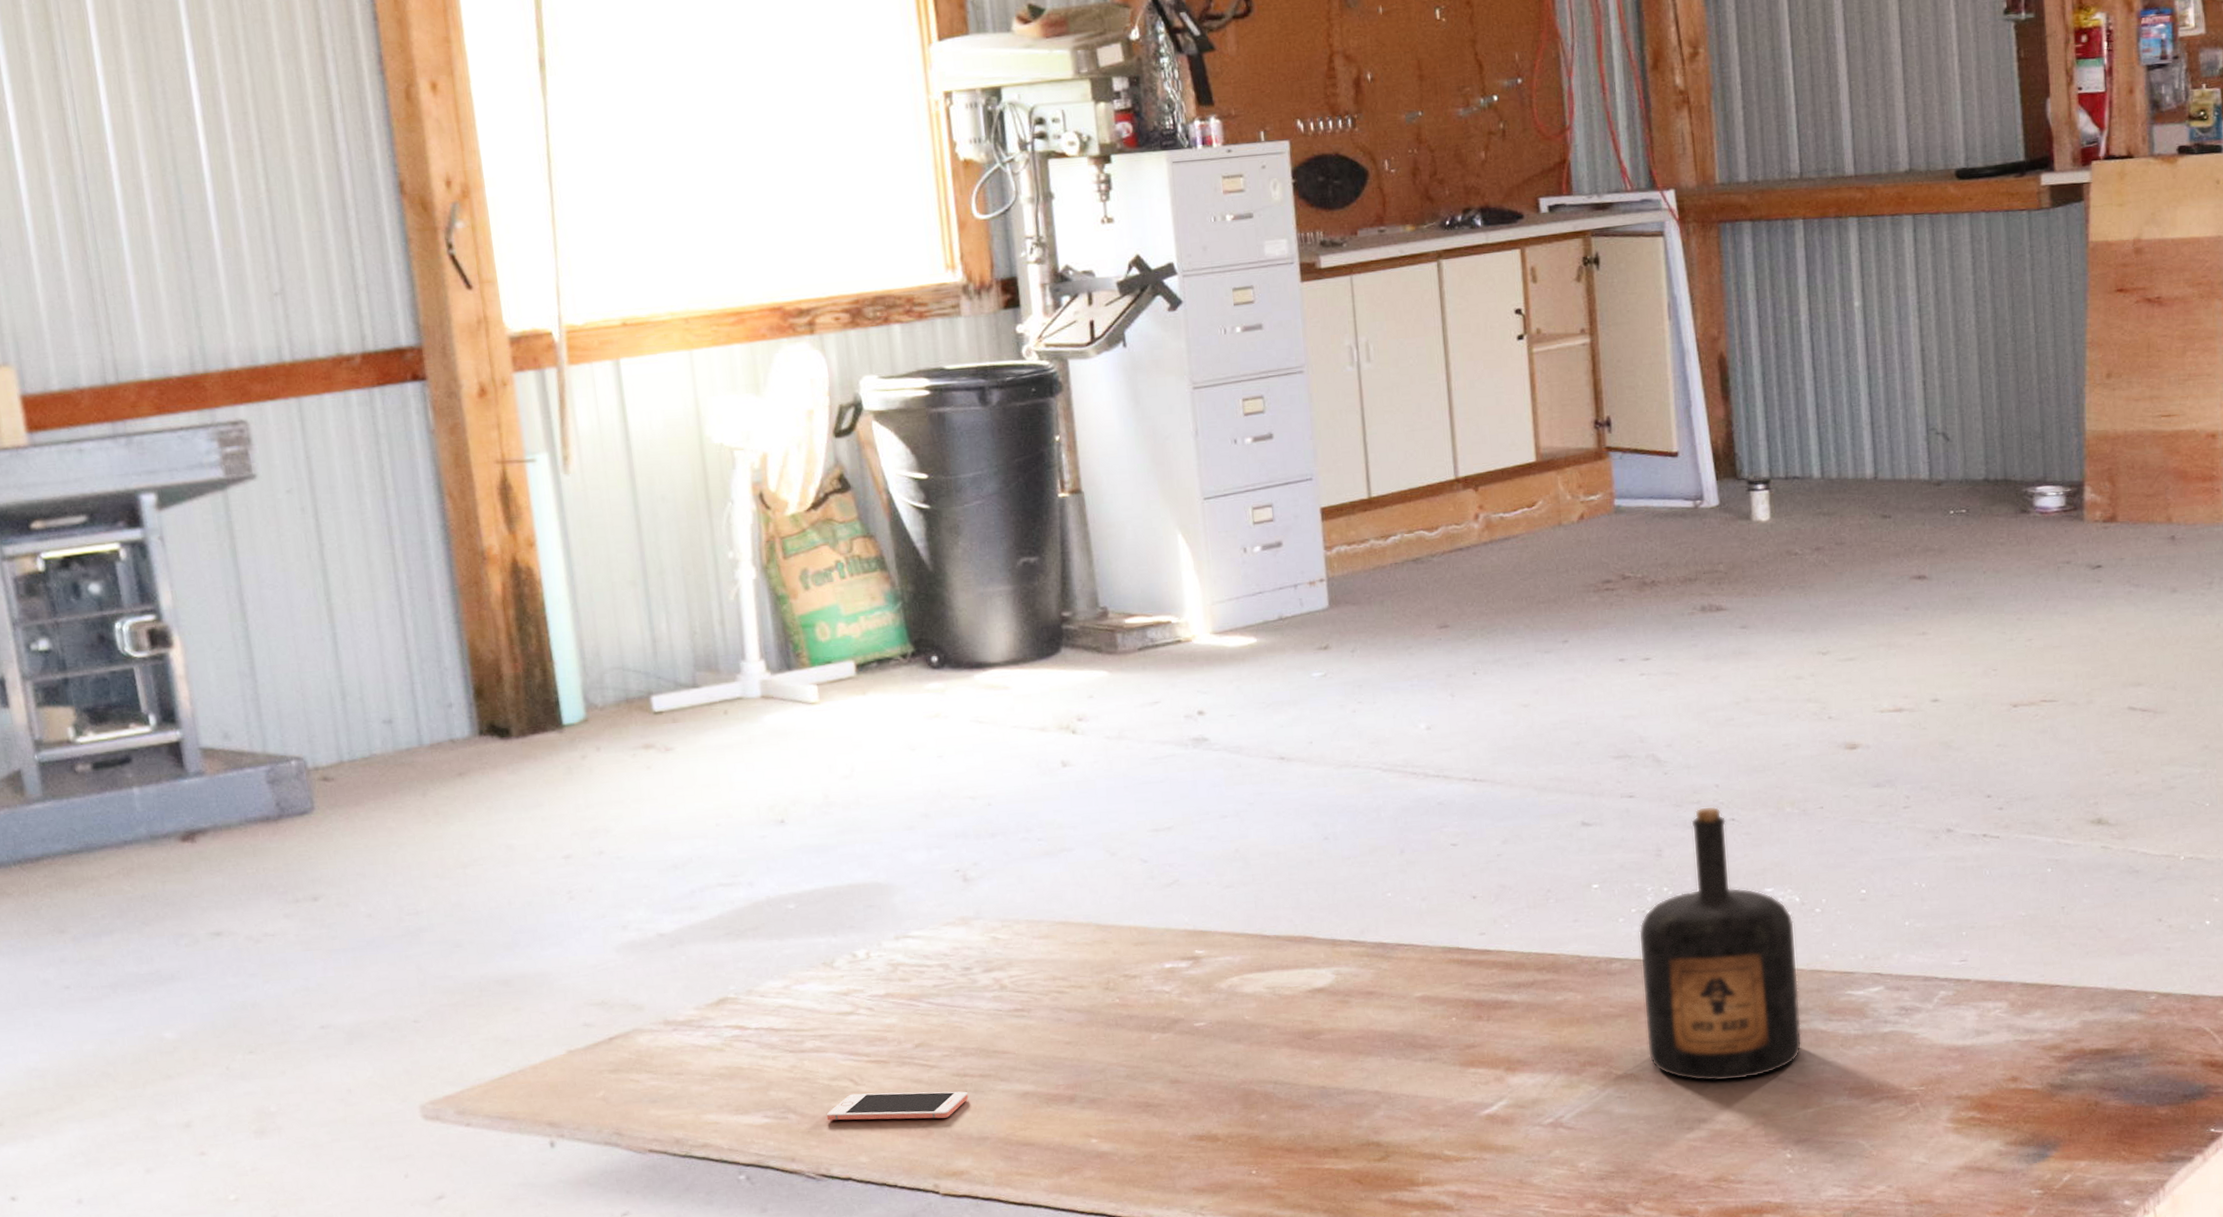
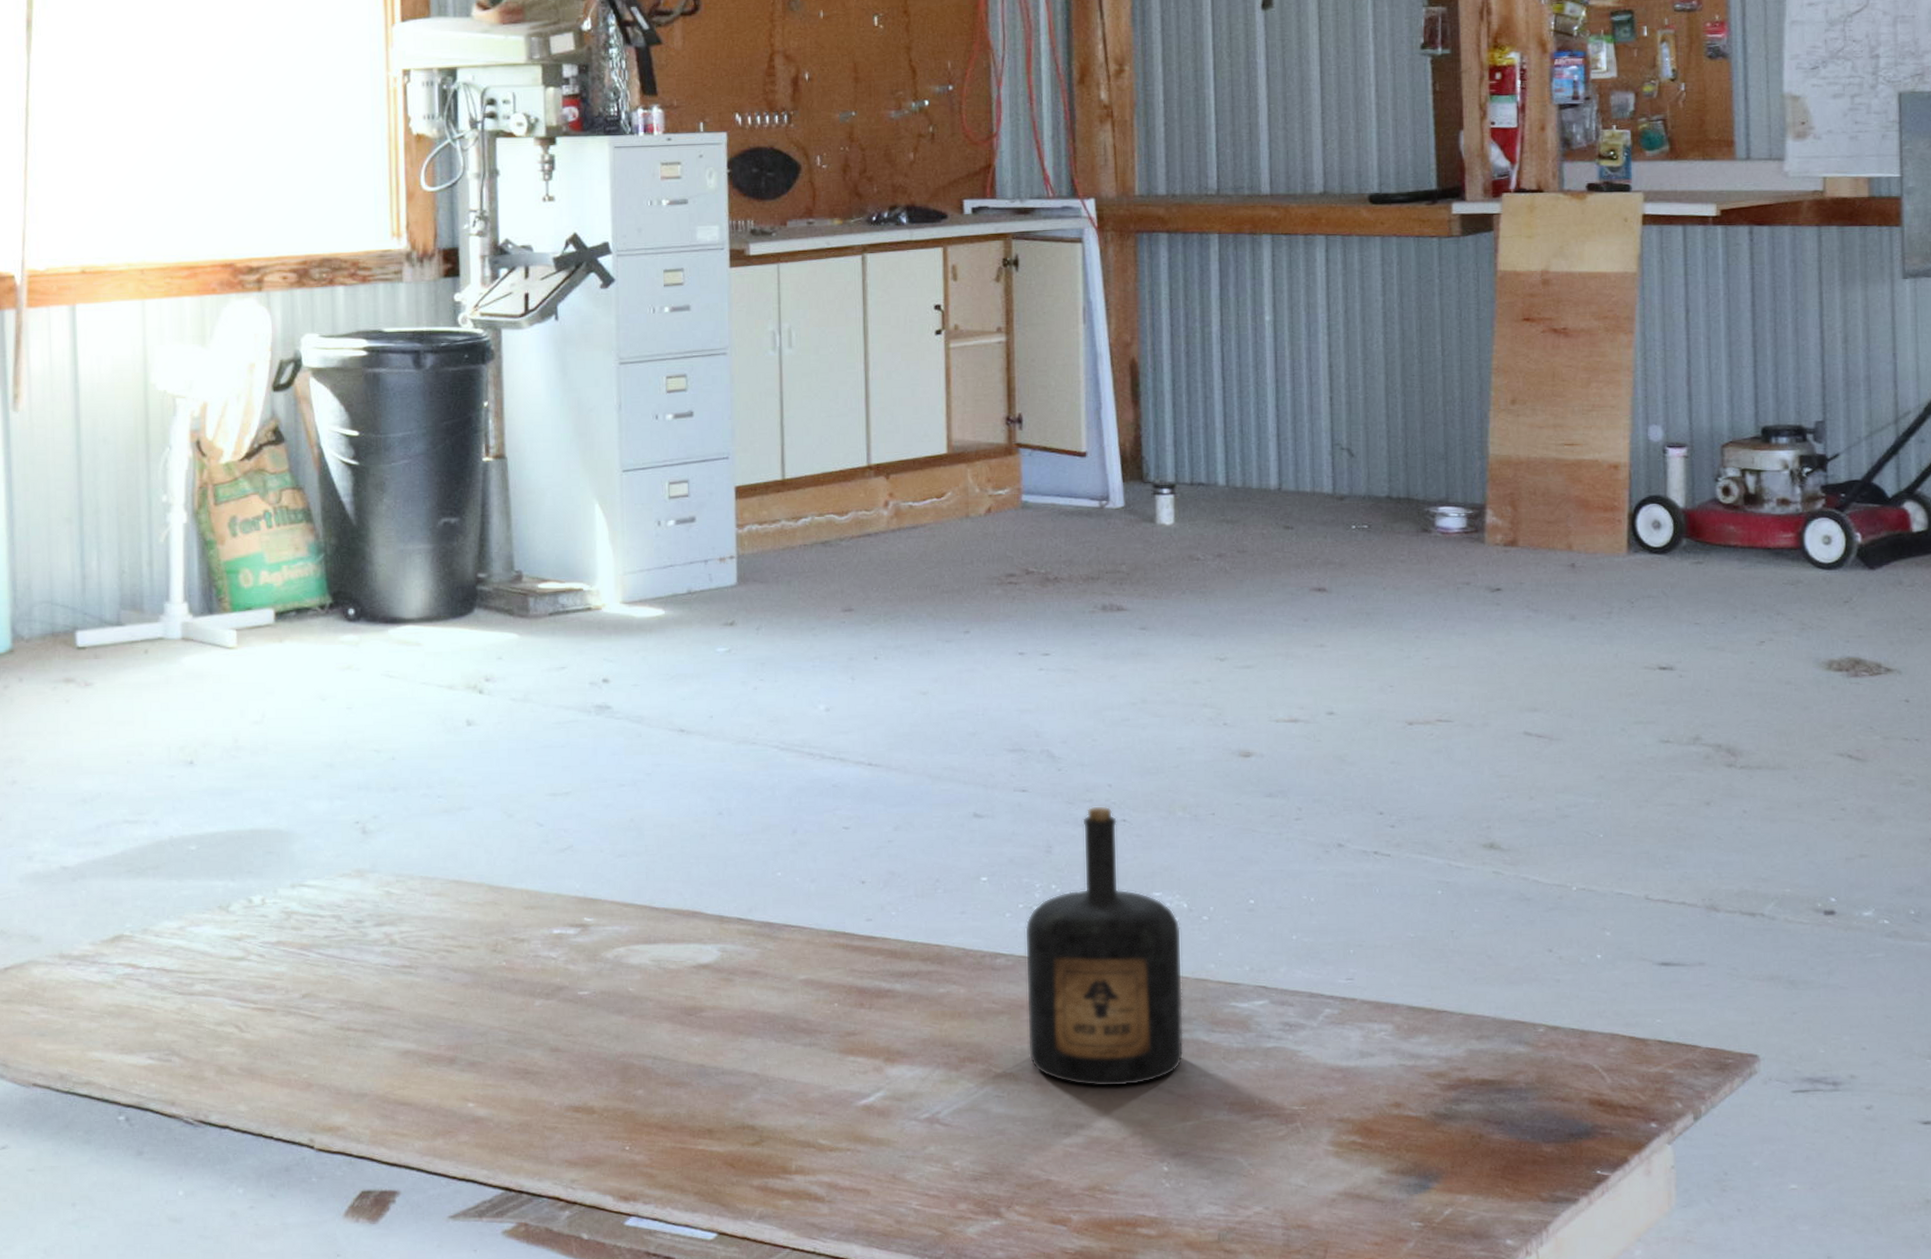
cell phone: present [826,1091,969,1121] -> none [209,1040,350,1071]

